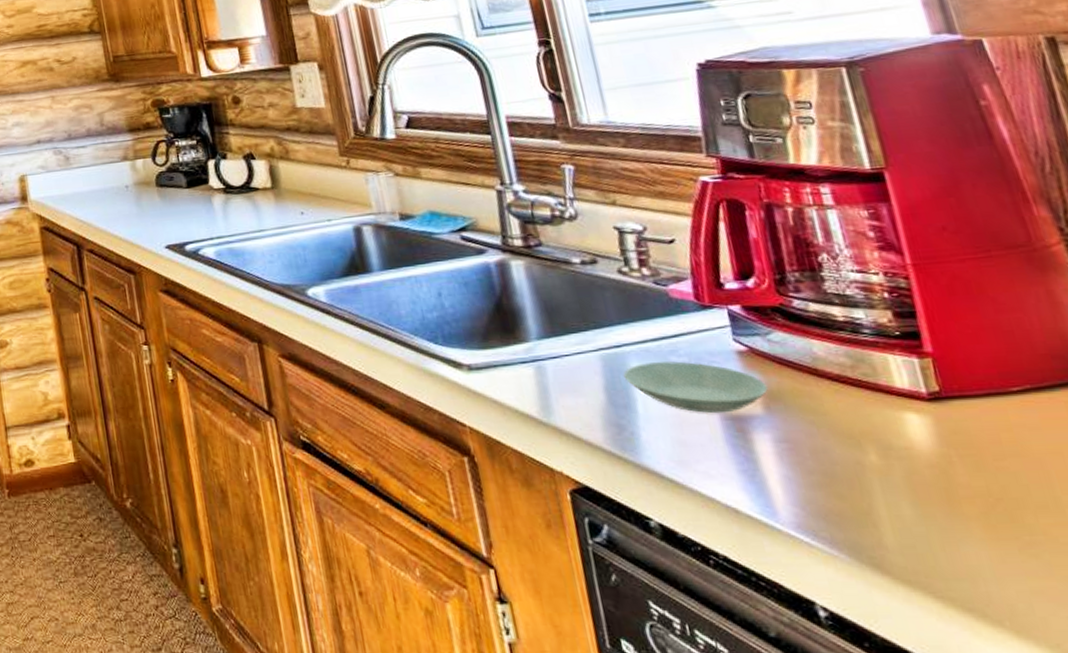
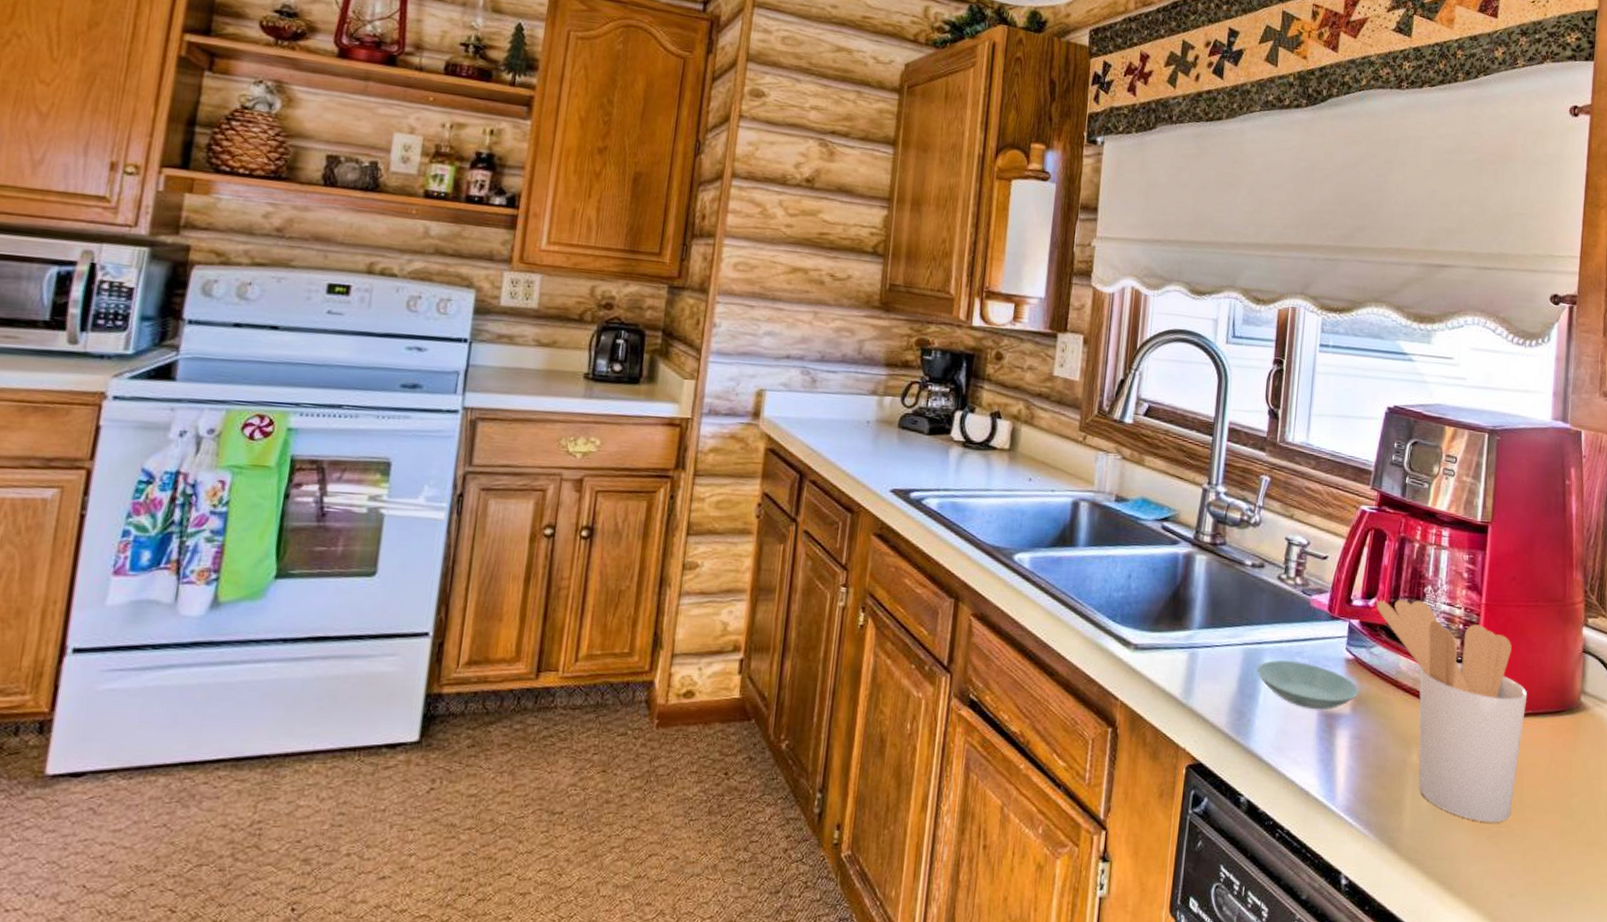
utensil holder: none [756,272,1046,531] -> present [1376,599,1528,823]

